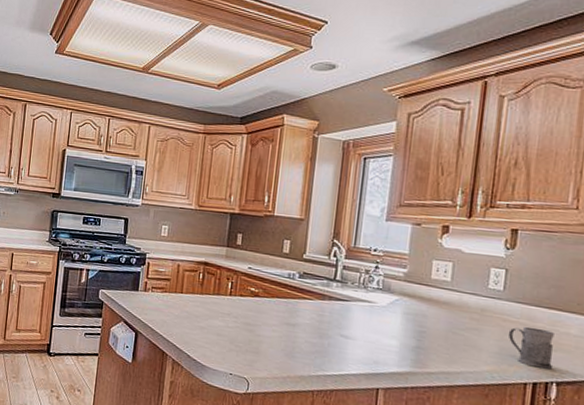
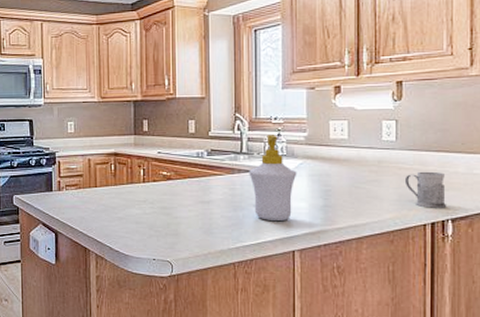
soap bottle: none [340,265,392,356] -> present [249,135,297,222]

